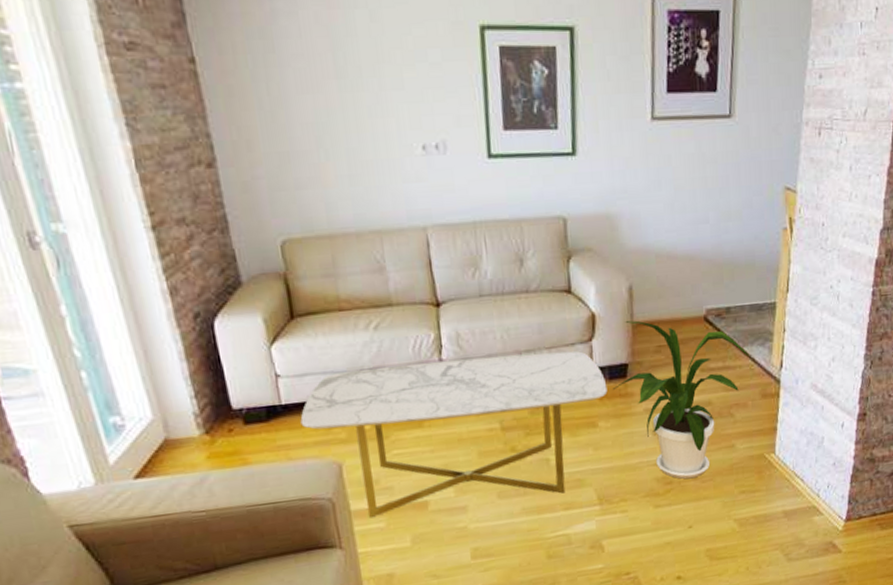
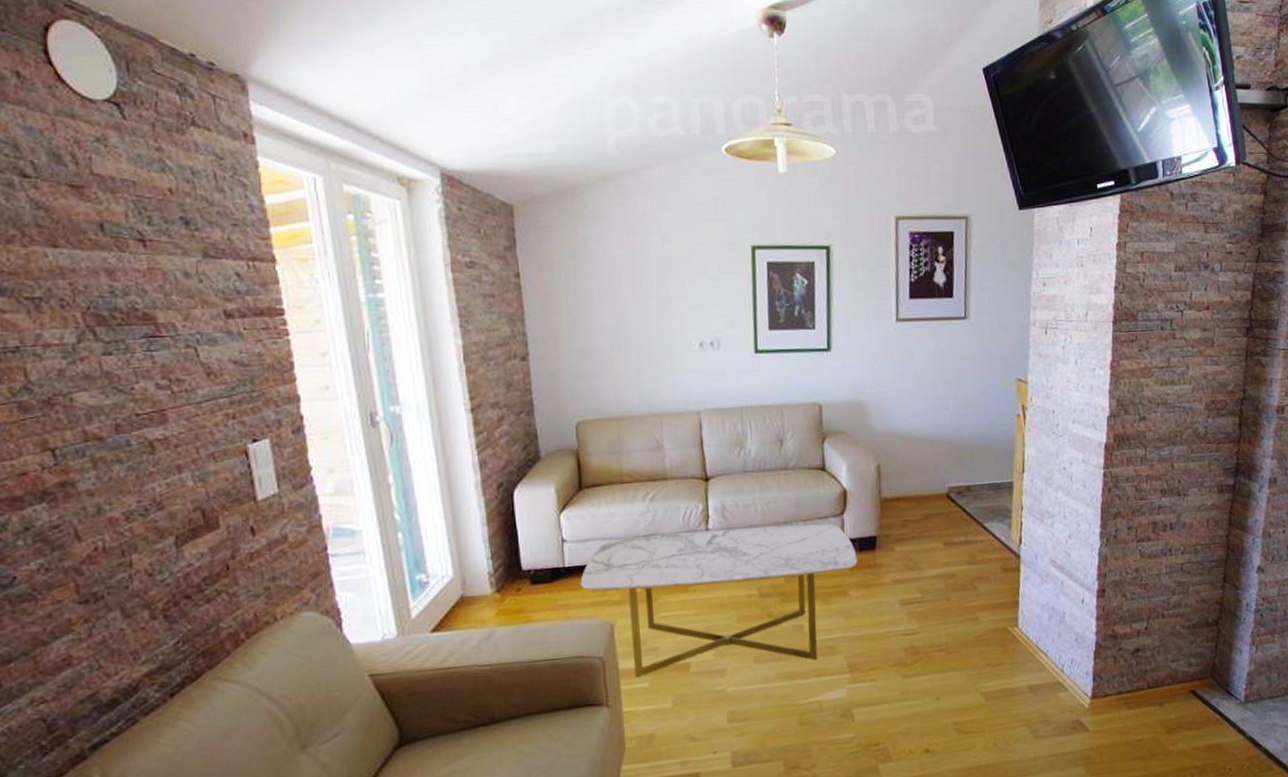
house plant: present [613,320,749,479] -> none [863,496,990,650]

